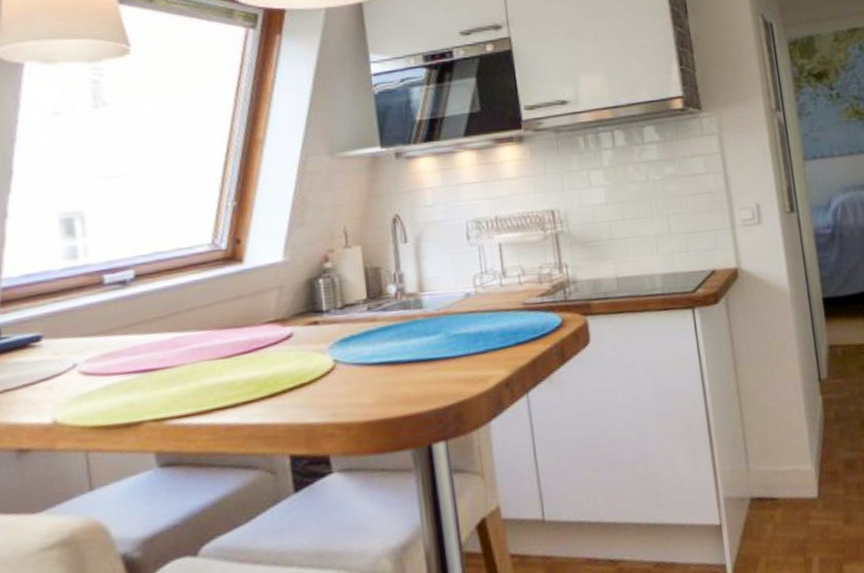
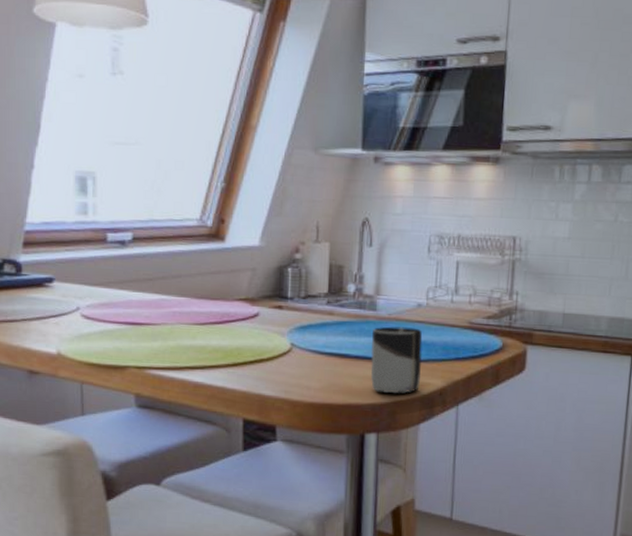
cup: none [422,319,483,395] -> present [370,326,423,393]

